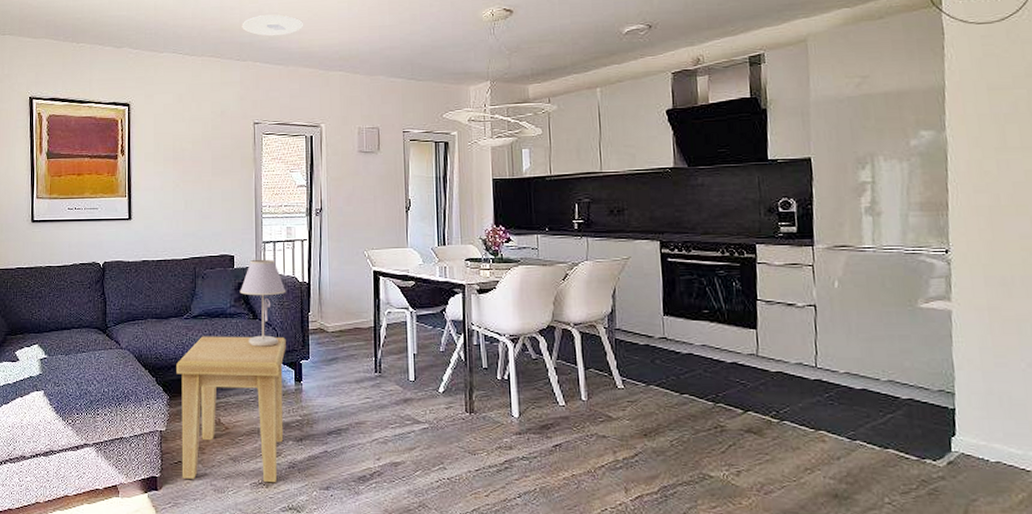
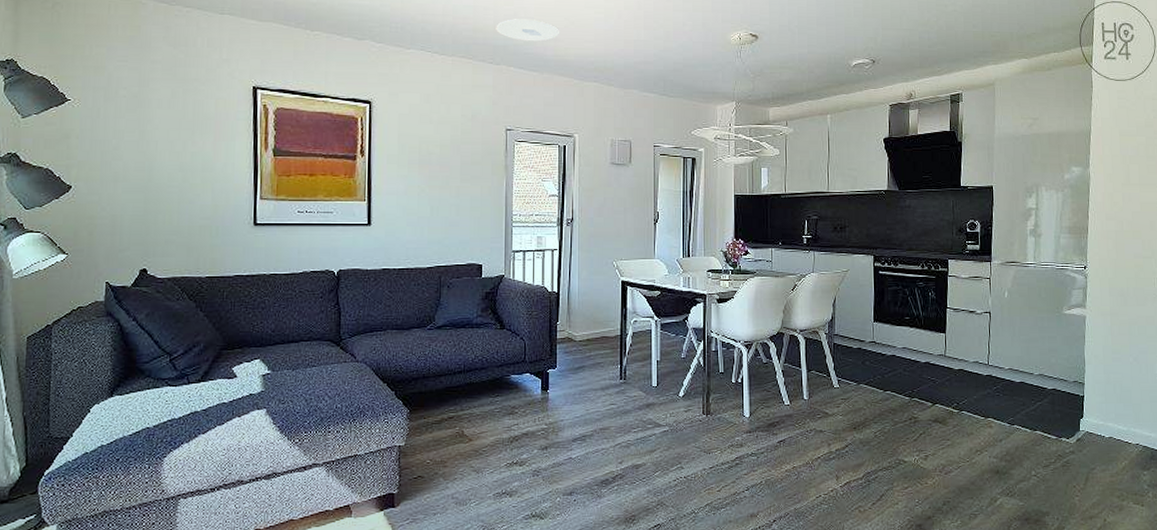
side table: present [176,336,286,482] -> none [418,346,533,494]
table lamp: present [240,259,286,347] -> none [487,268,535,357]

